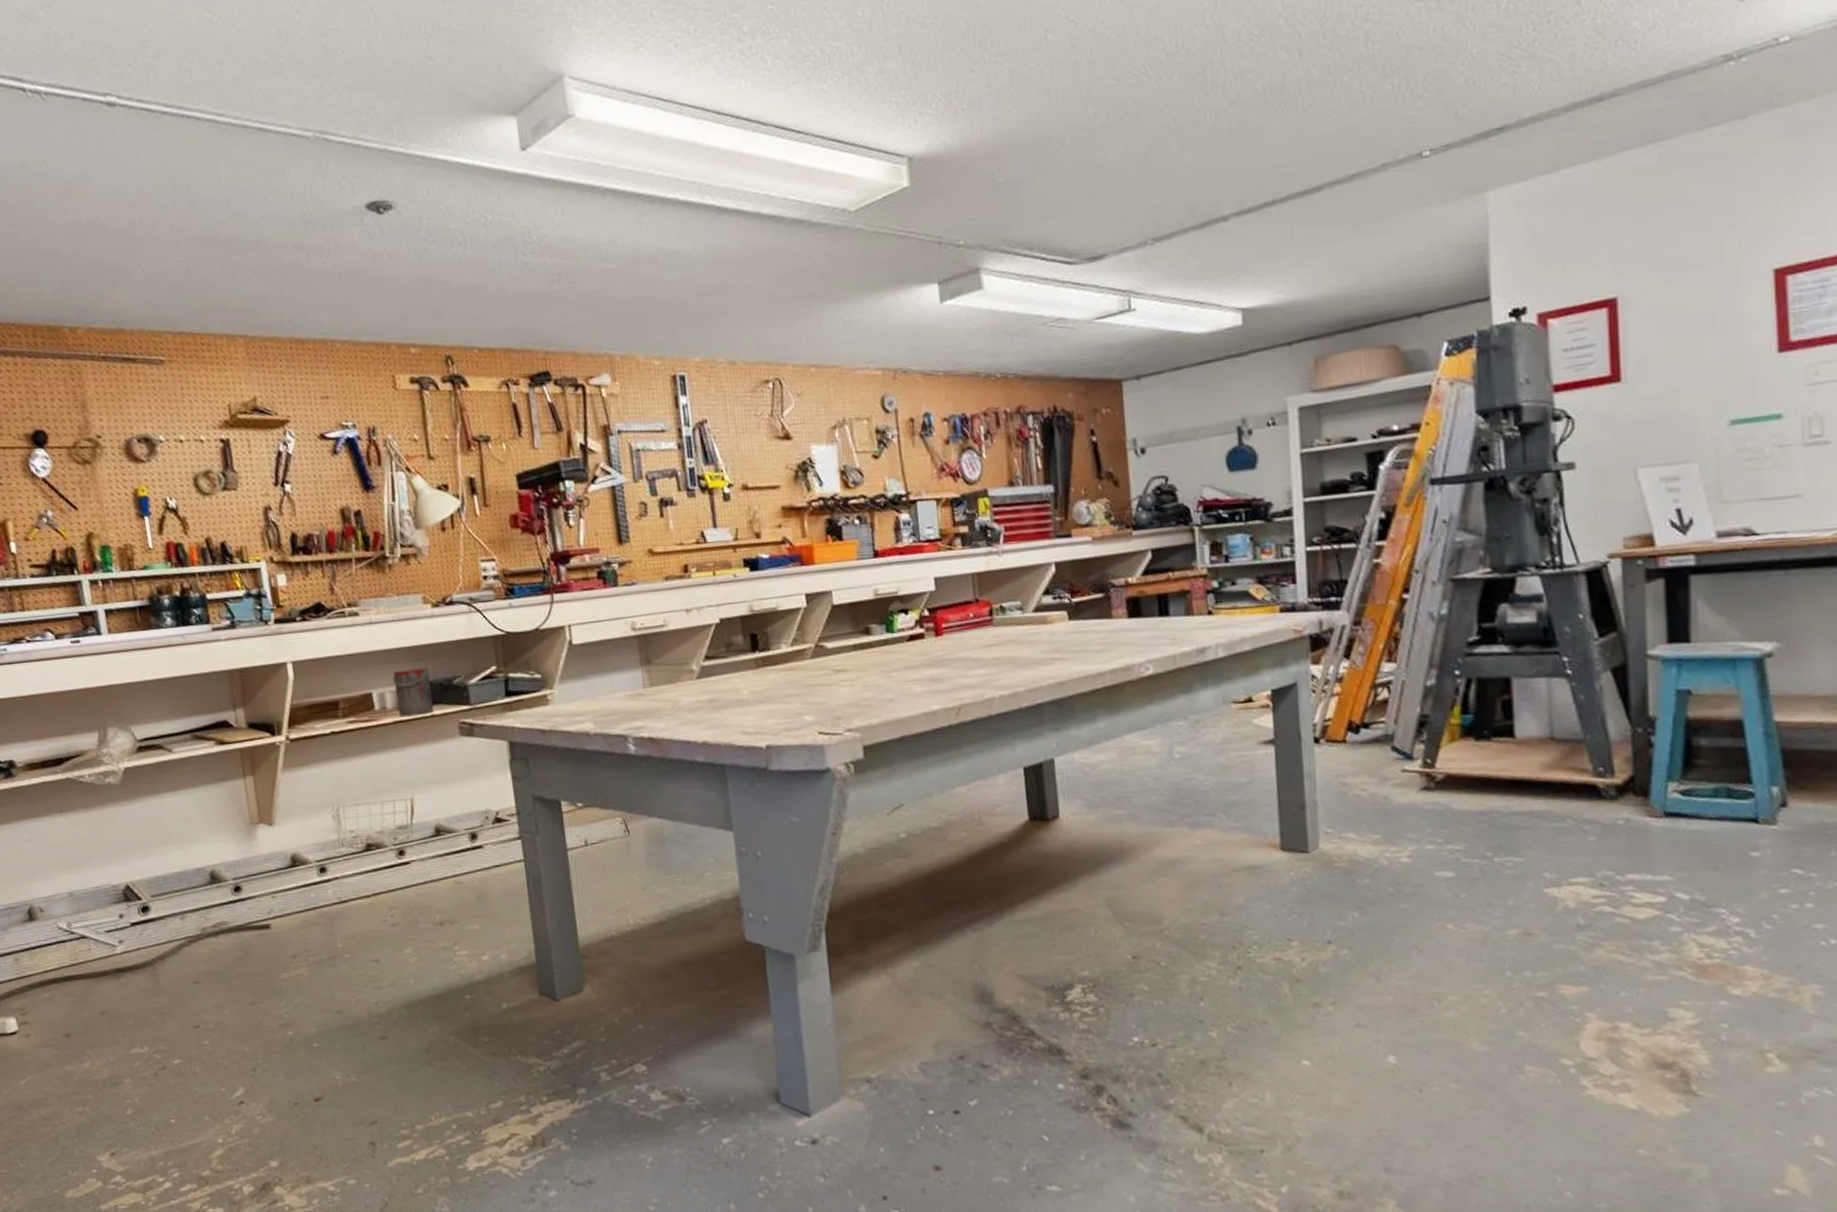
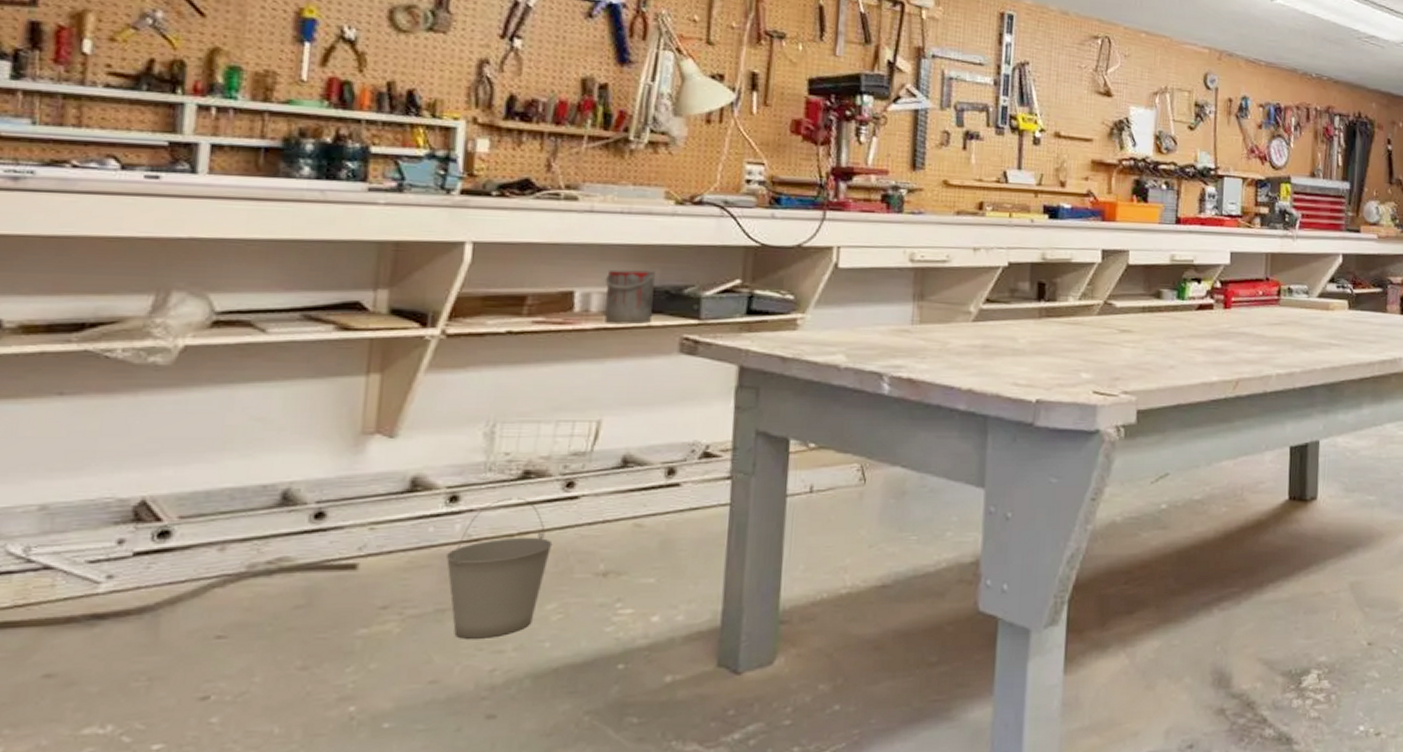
bucket: none [326,865,399,979] -> present [445,497,553,639]

